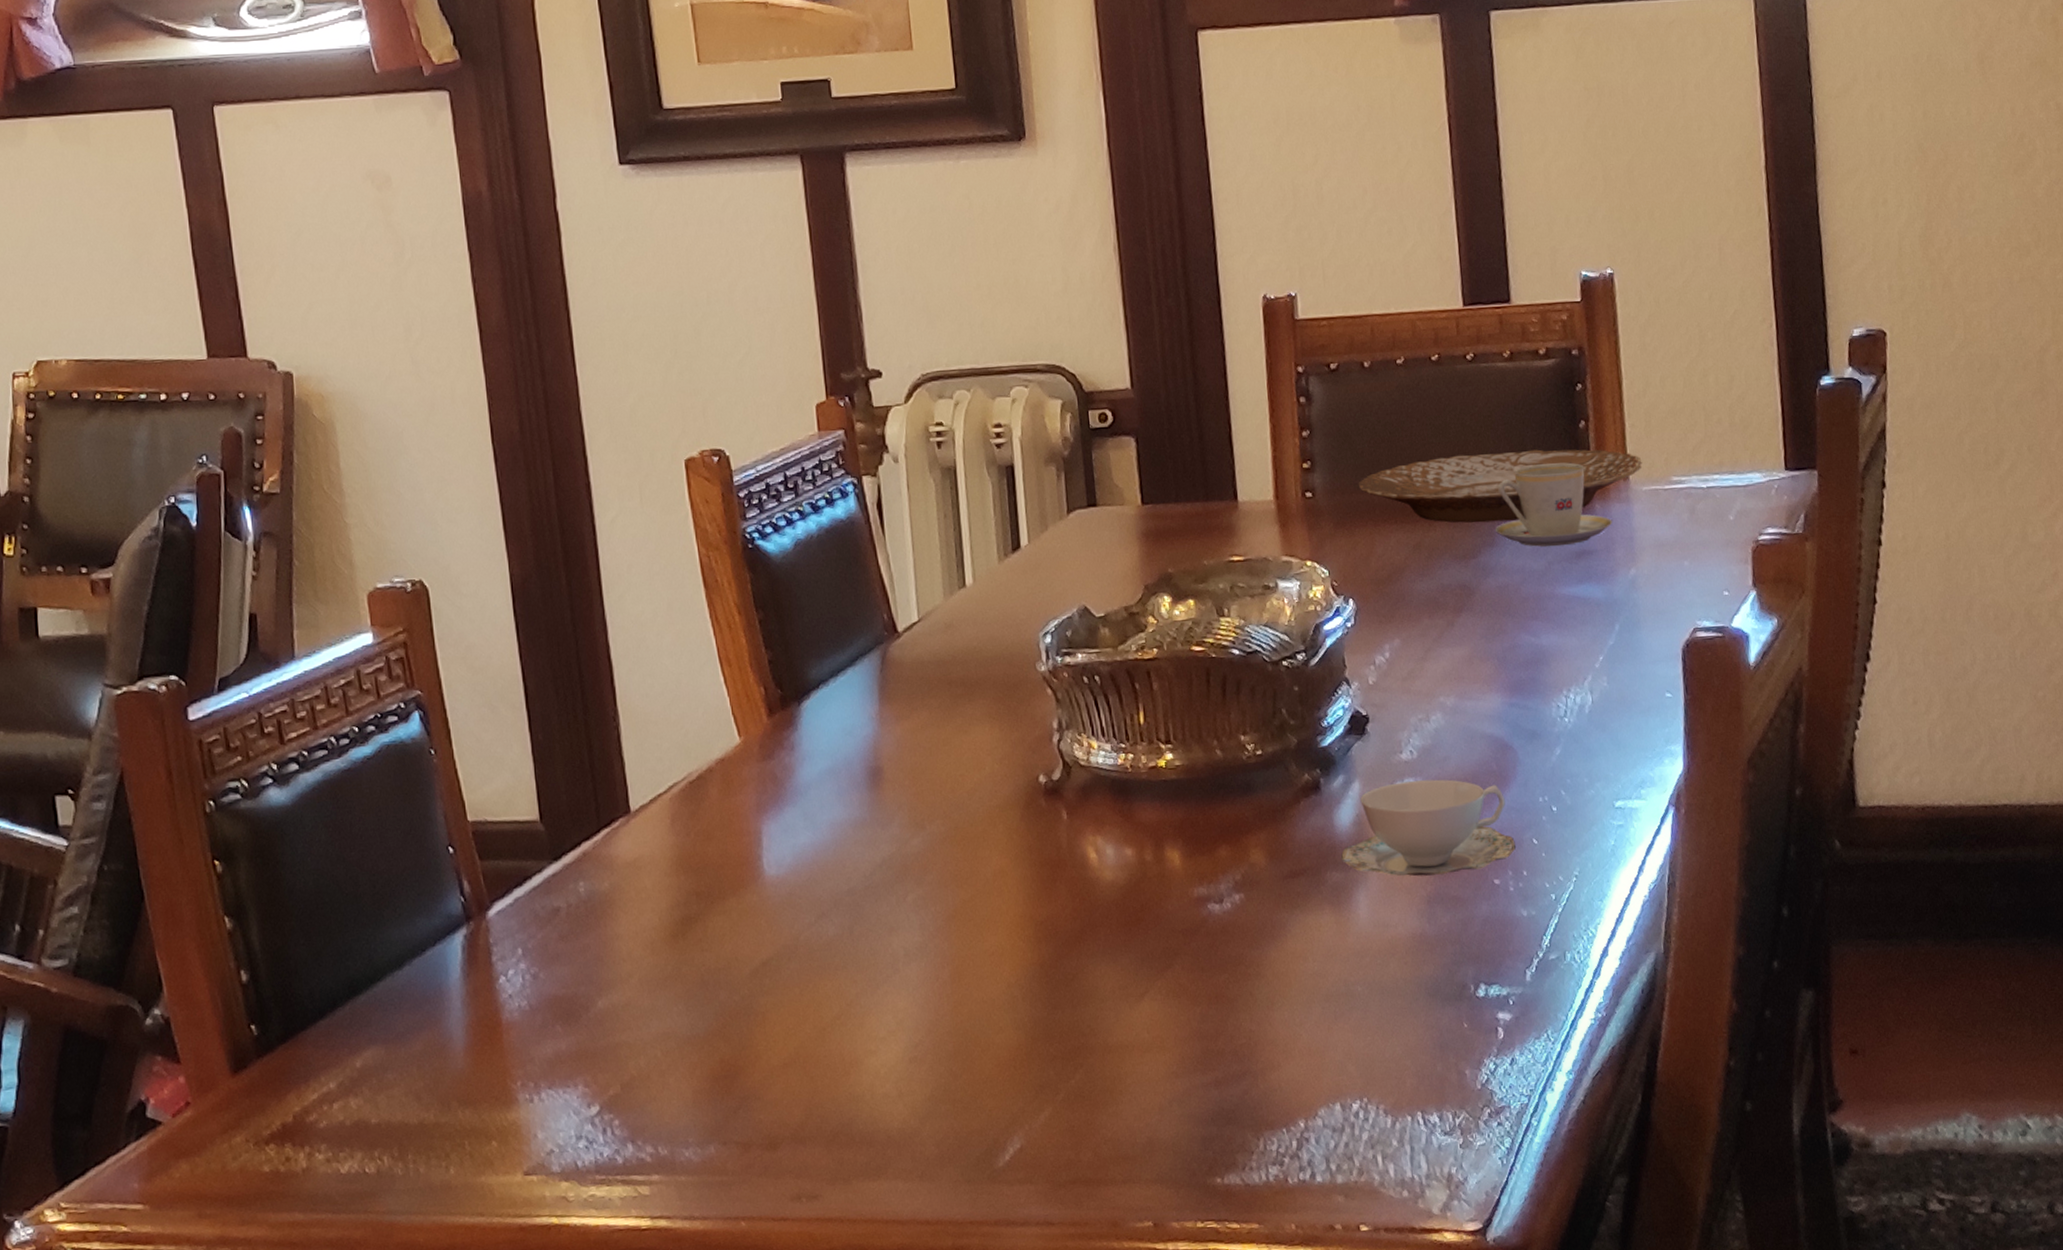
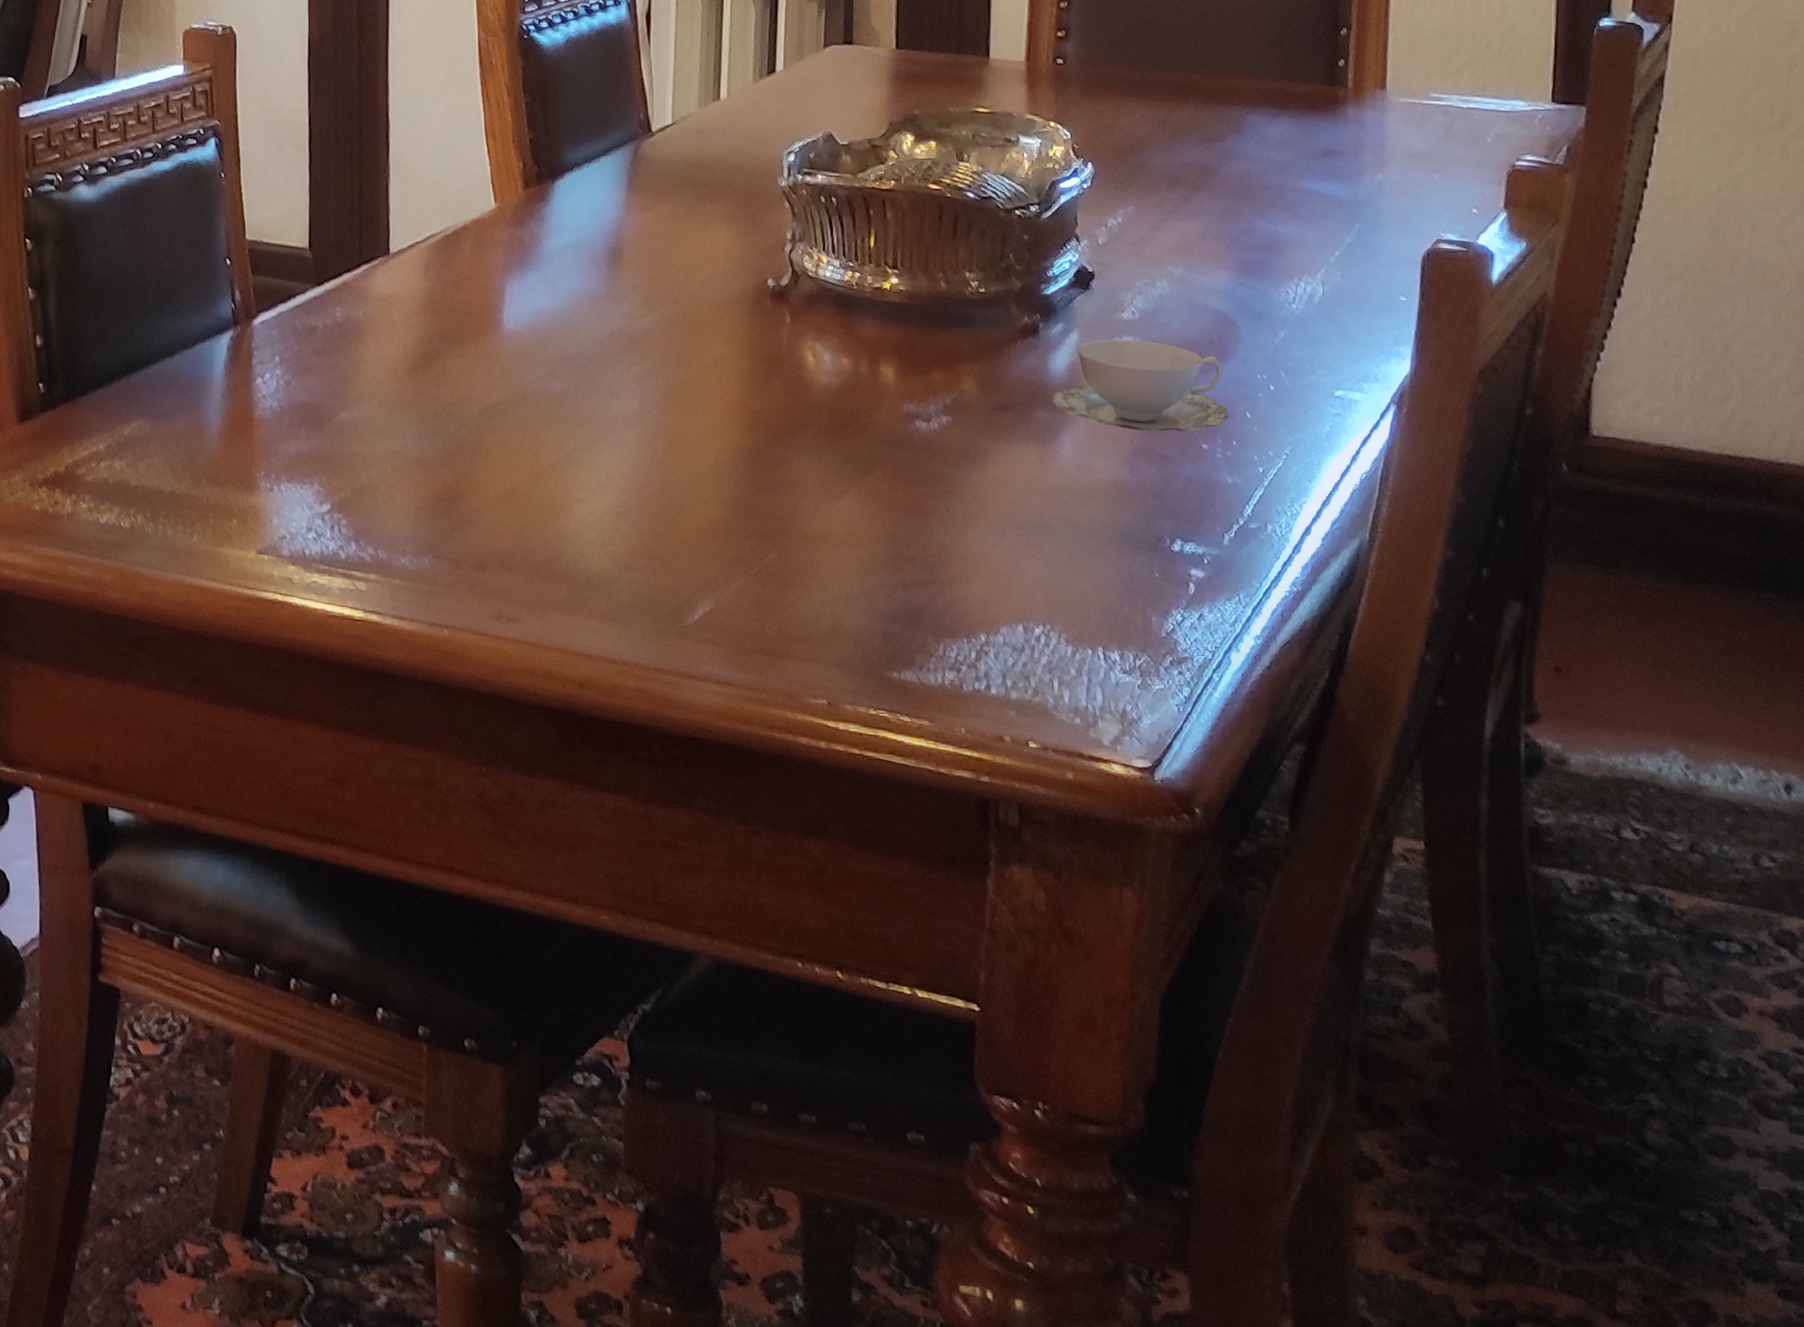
decorative plate: present [1358,449,1642,523] -> none [1110,44,1402,113]
teacup: present [1496,462,1613,547] -> none [1243,63,1364,143]

